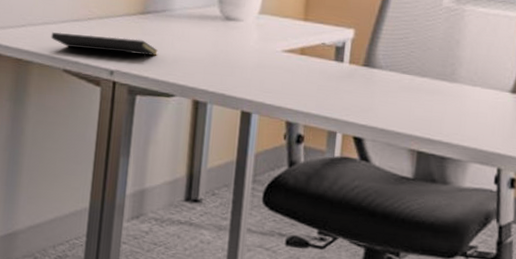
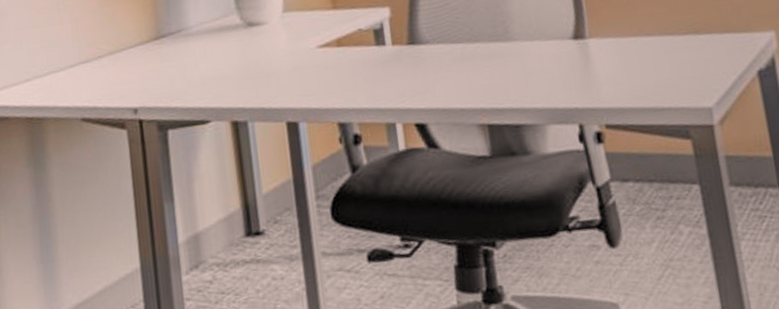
notepad: present [51,31,158,60] -> none [60,67,182,94]

